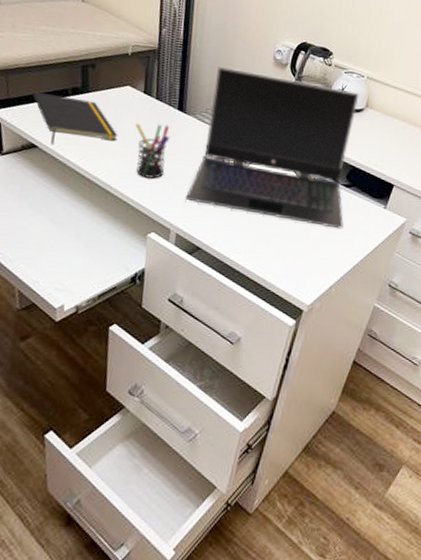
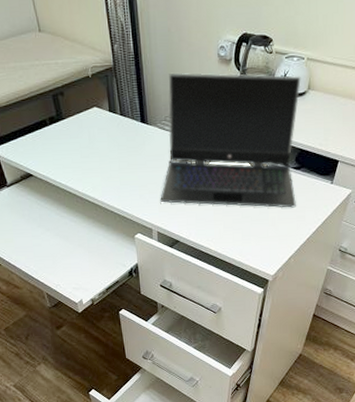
notepad: present [33,91,118,146] -> none [19,126,95,172]
pen holder: present [135,124,170,179] -> none [107,137,139,188]

